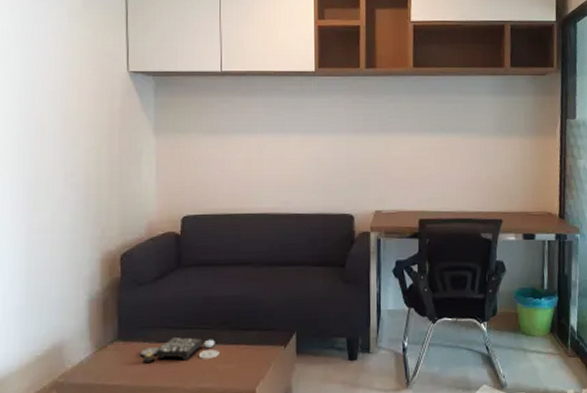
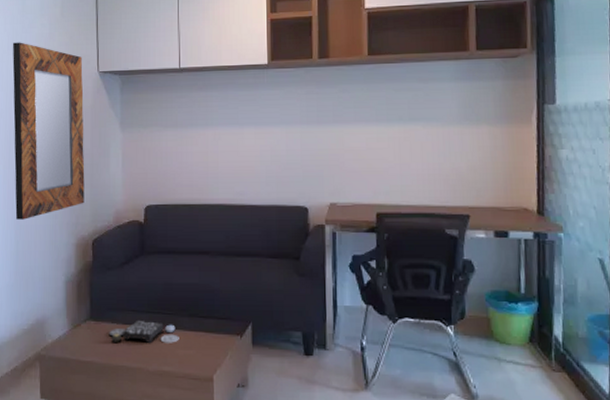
home mirror: none [21,34,112,234] -> present [12,42,85,220]

